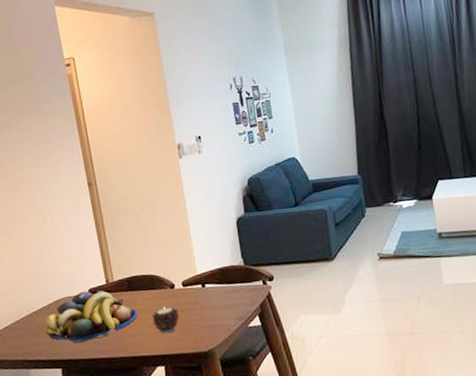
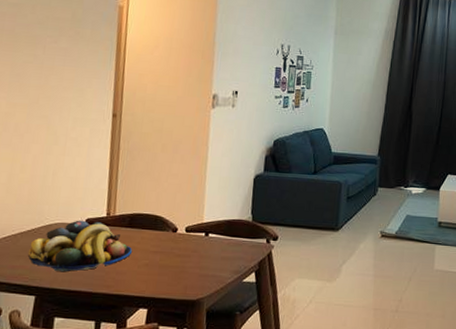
candle: present [152,307,180,334] -> none [146,249,176,276]

